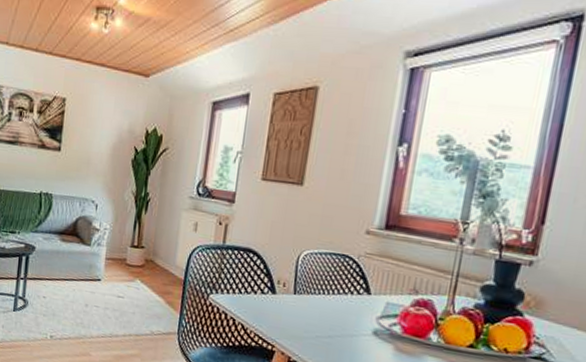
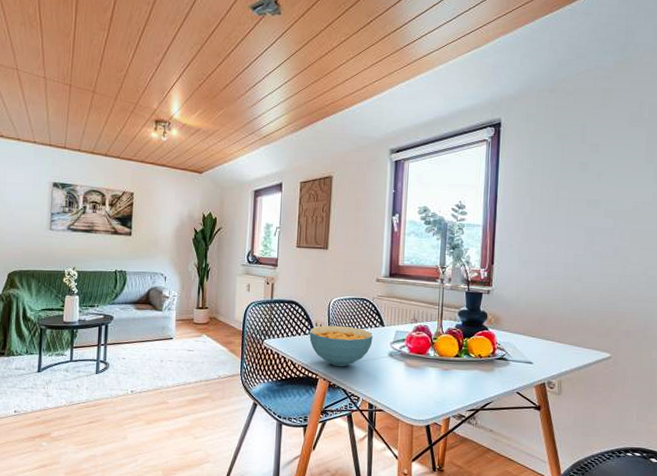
cereal bowl: none [267,284,354,341] -> present [309,325,373,367]

